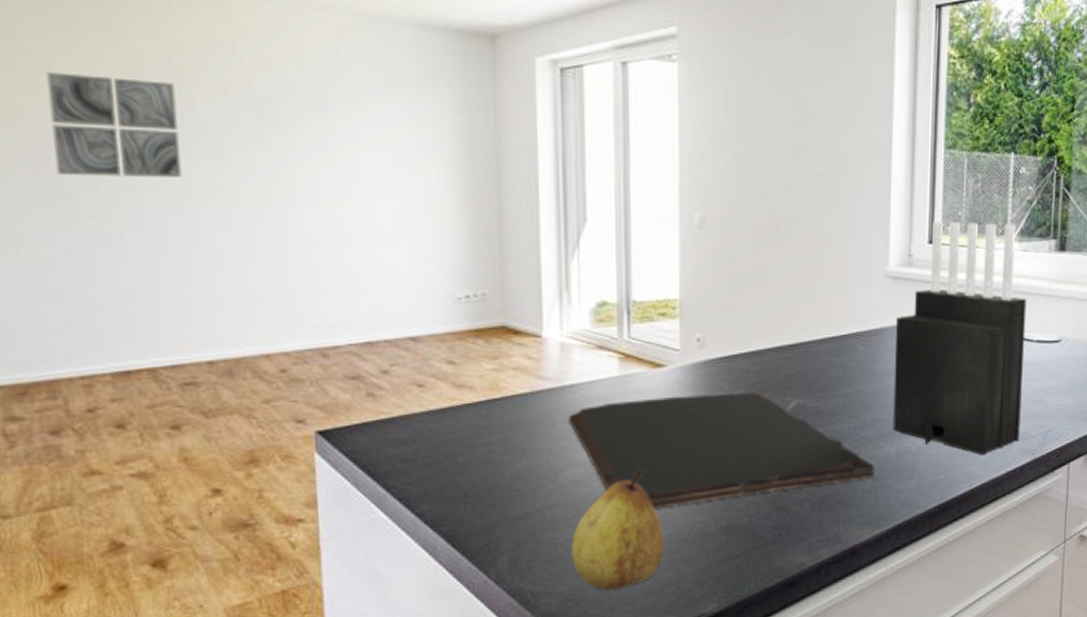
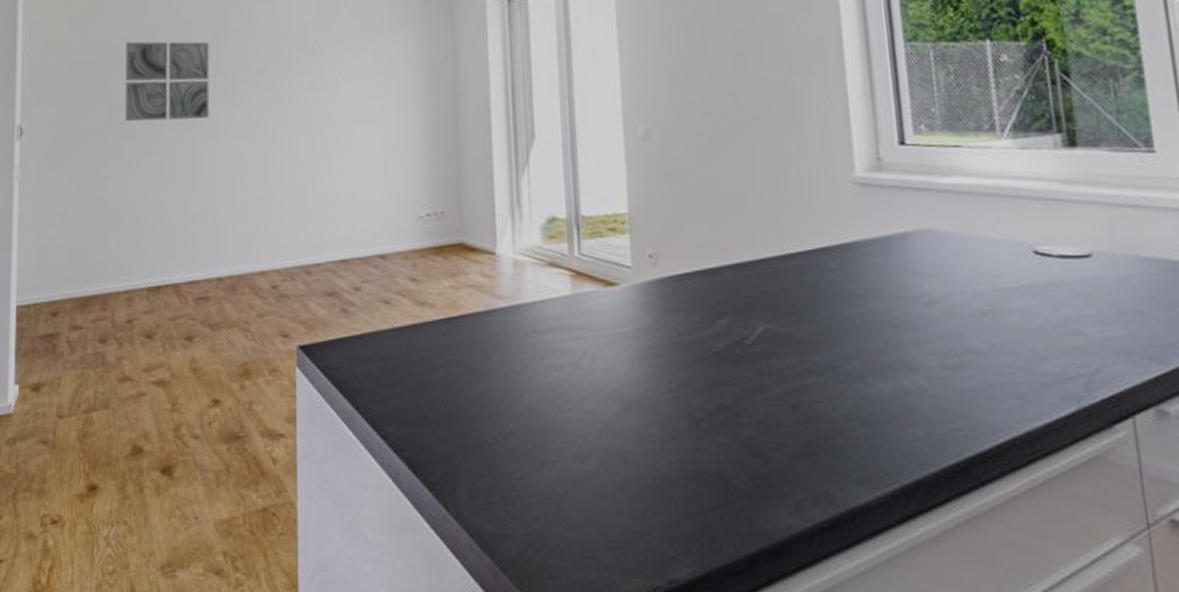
cutting board: present [567,391,875,509] -> none [522,313,868,445]
fruit: present [571,469,664,590] -> none [529,398,627,538]
knife block: present [893,221,1027,456] -> none [871,118,1056,401]

